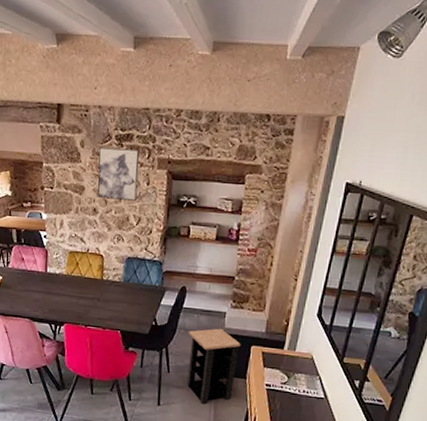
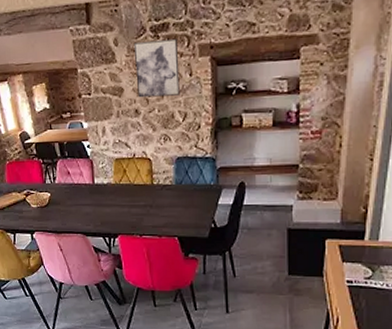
side table: present [187,328,241,404] -> none [252,223,313,307]

